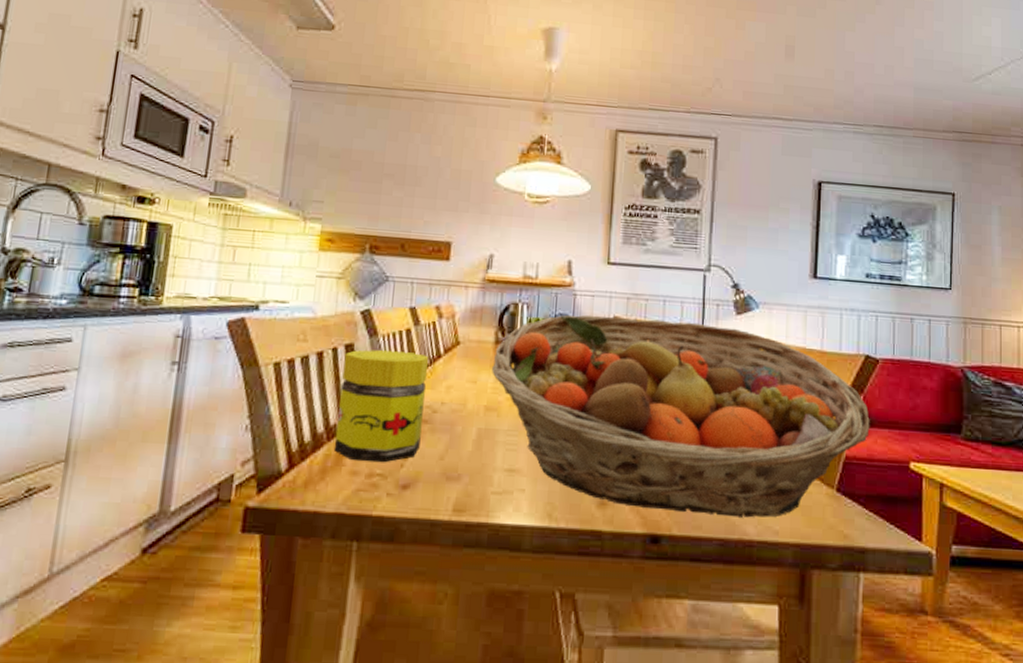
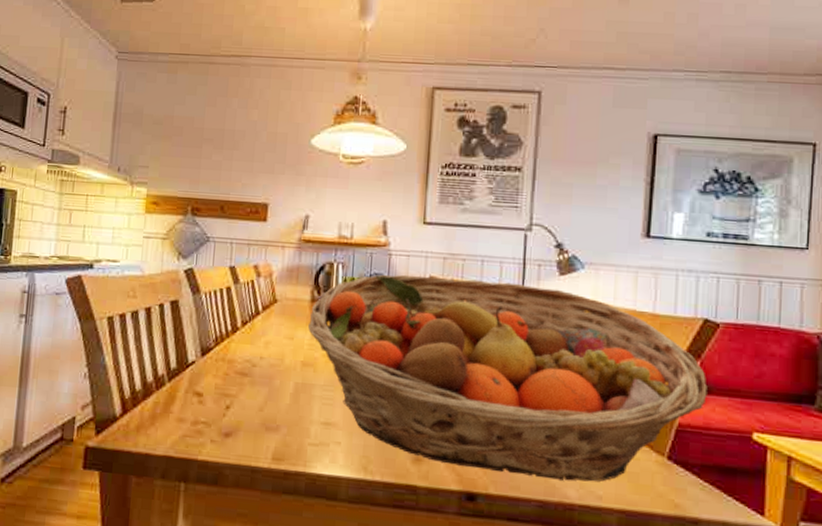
jar: present [333,349,429,463] -> none [162,306,248,412]

